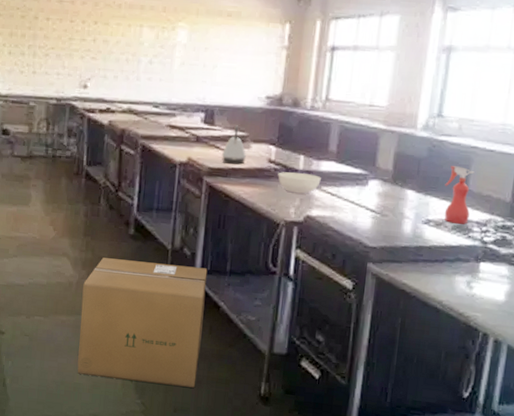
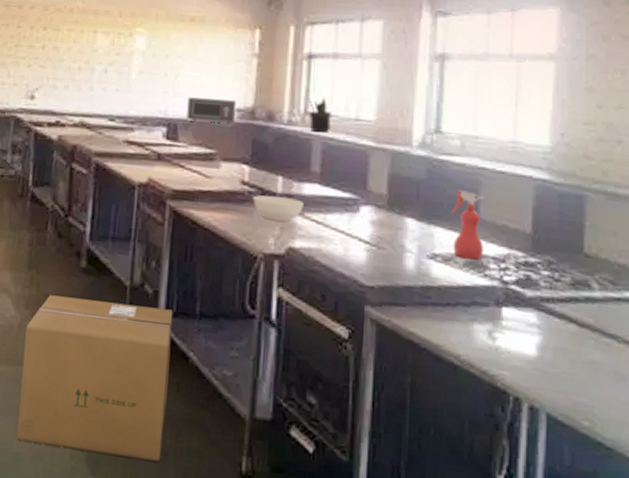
kettle: present [221,125,246,165] -> none [186,141,215,187]
microwave: none [222,86,267,110] -> present [186,97,237,124]
planter: none [329,85,349,117] -> present [308,97,332,132]

